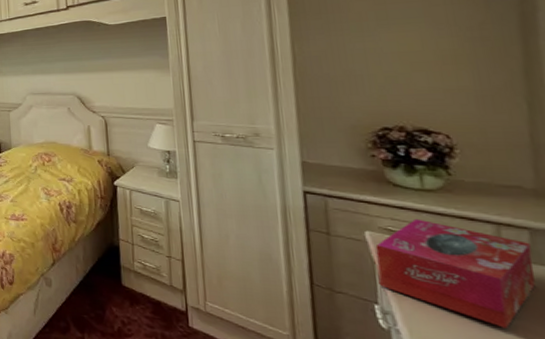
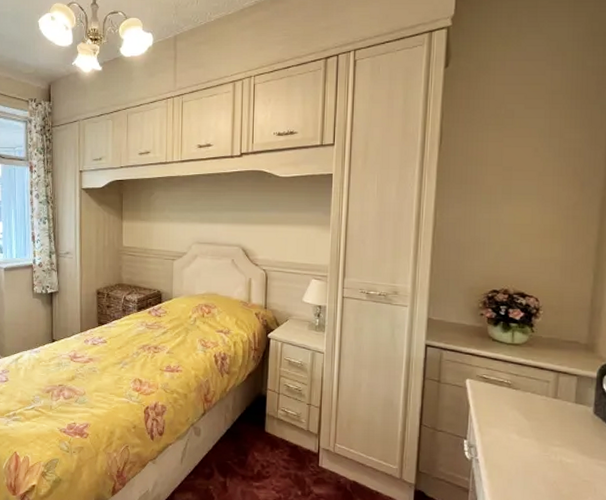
tissue box: present [375,218,535,328] -> none [470,368,576,454]

